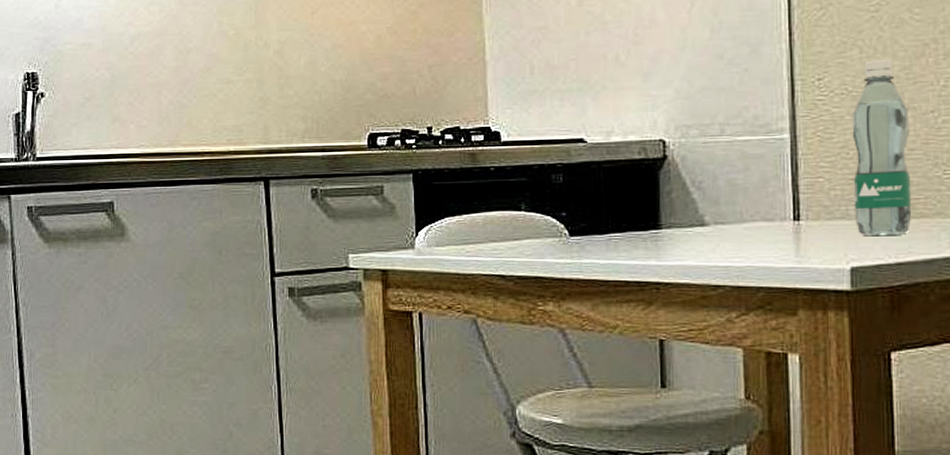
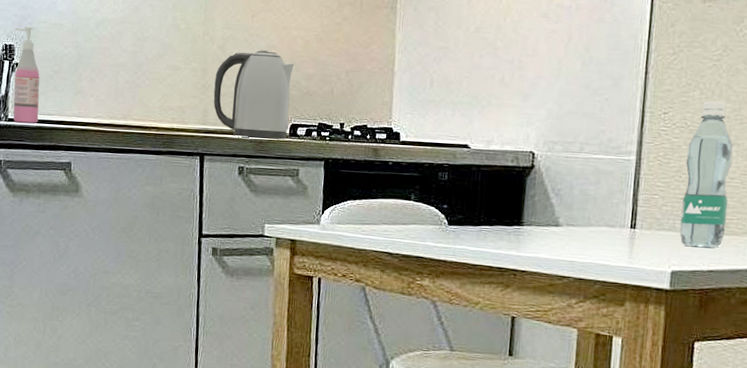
soap dispenser: none [36,50,72,161] -> present [13,27,40,123]
kettle: none [274,50,366,154] -> present [213,49,294,140]

